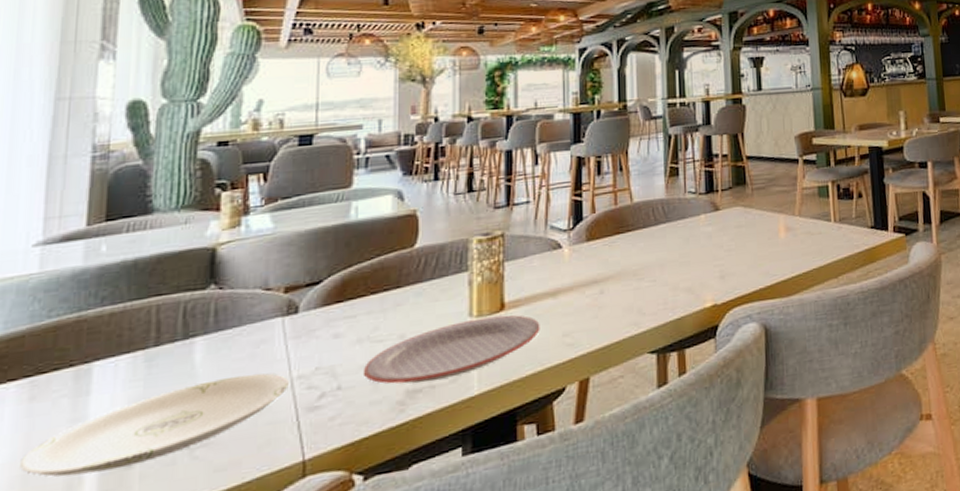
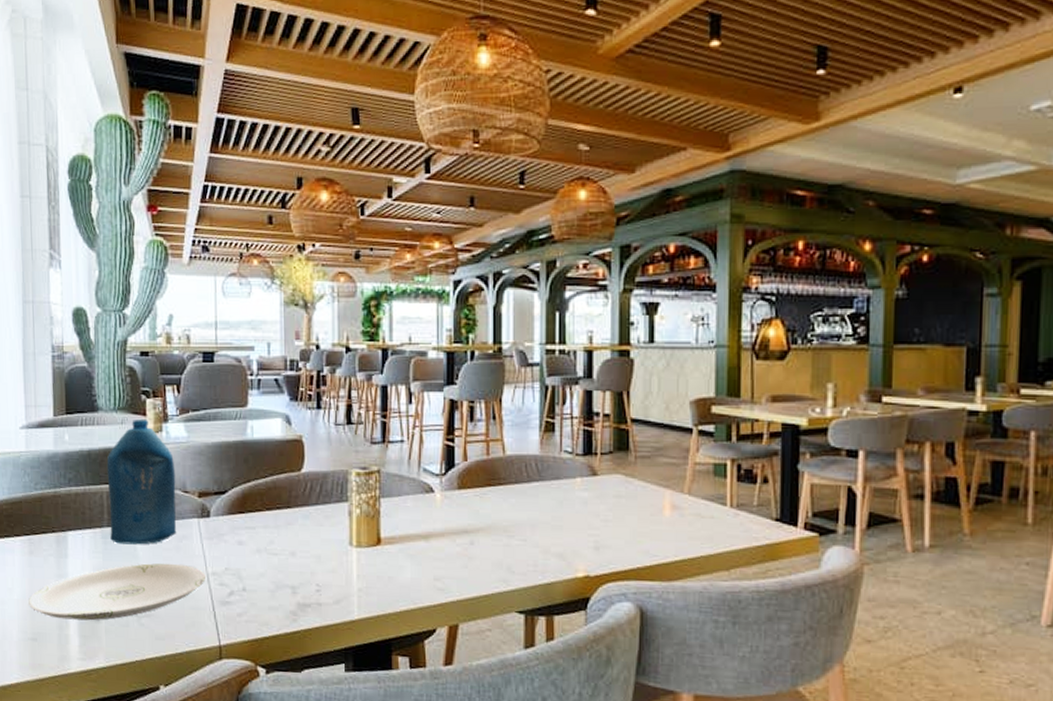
bottle: none [157,215,256,365] -> present [106,420,177,545]
plate: present [363,315,540,384] -> none [262,548,413,600]

